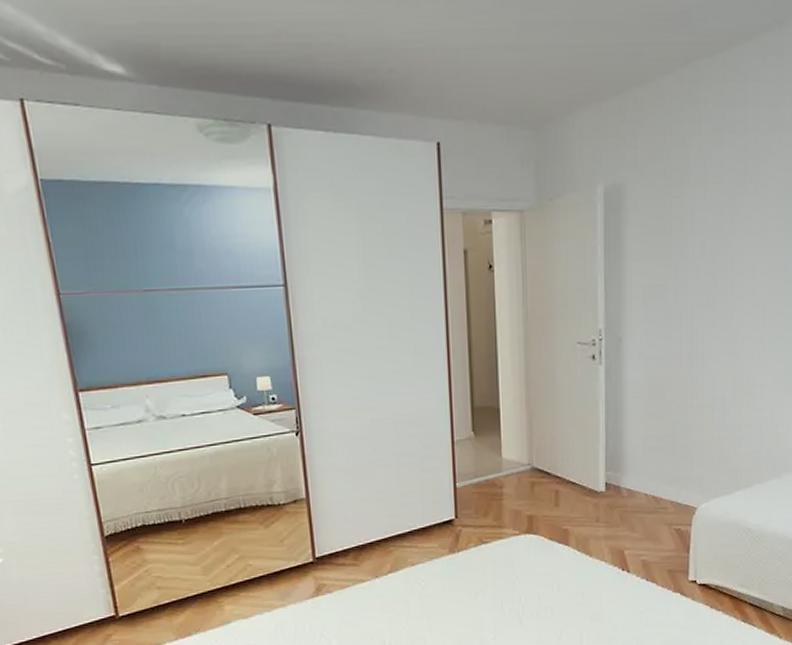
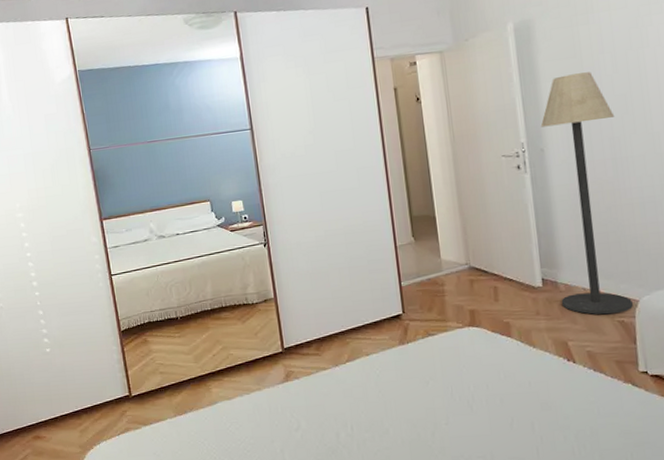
floor lamp: none [621,254,697,522] -> present [540,72,633,315]

